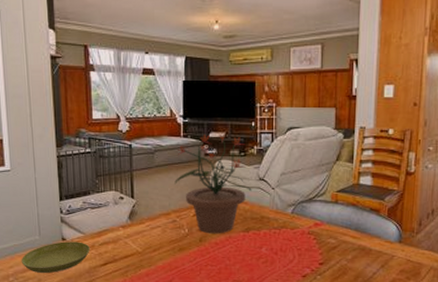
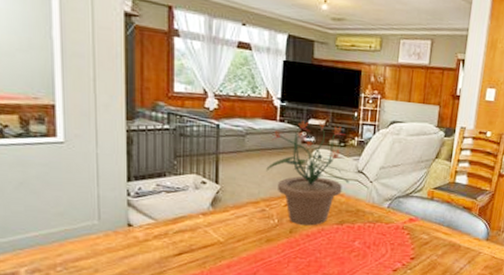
saucer: present [21,241,90,274] -> none [73,228,162,264]

